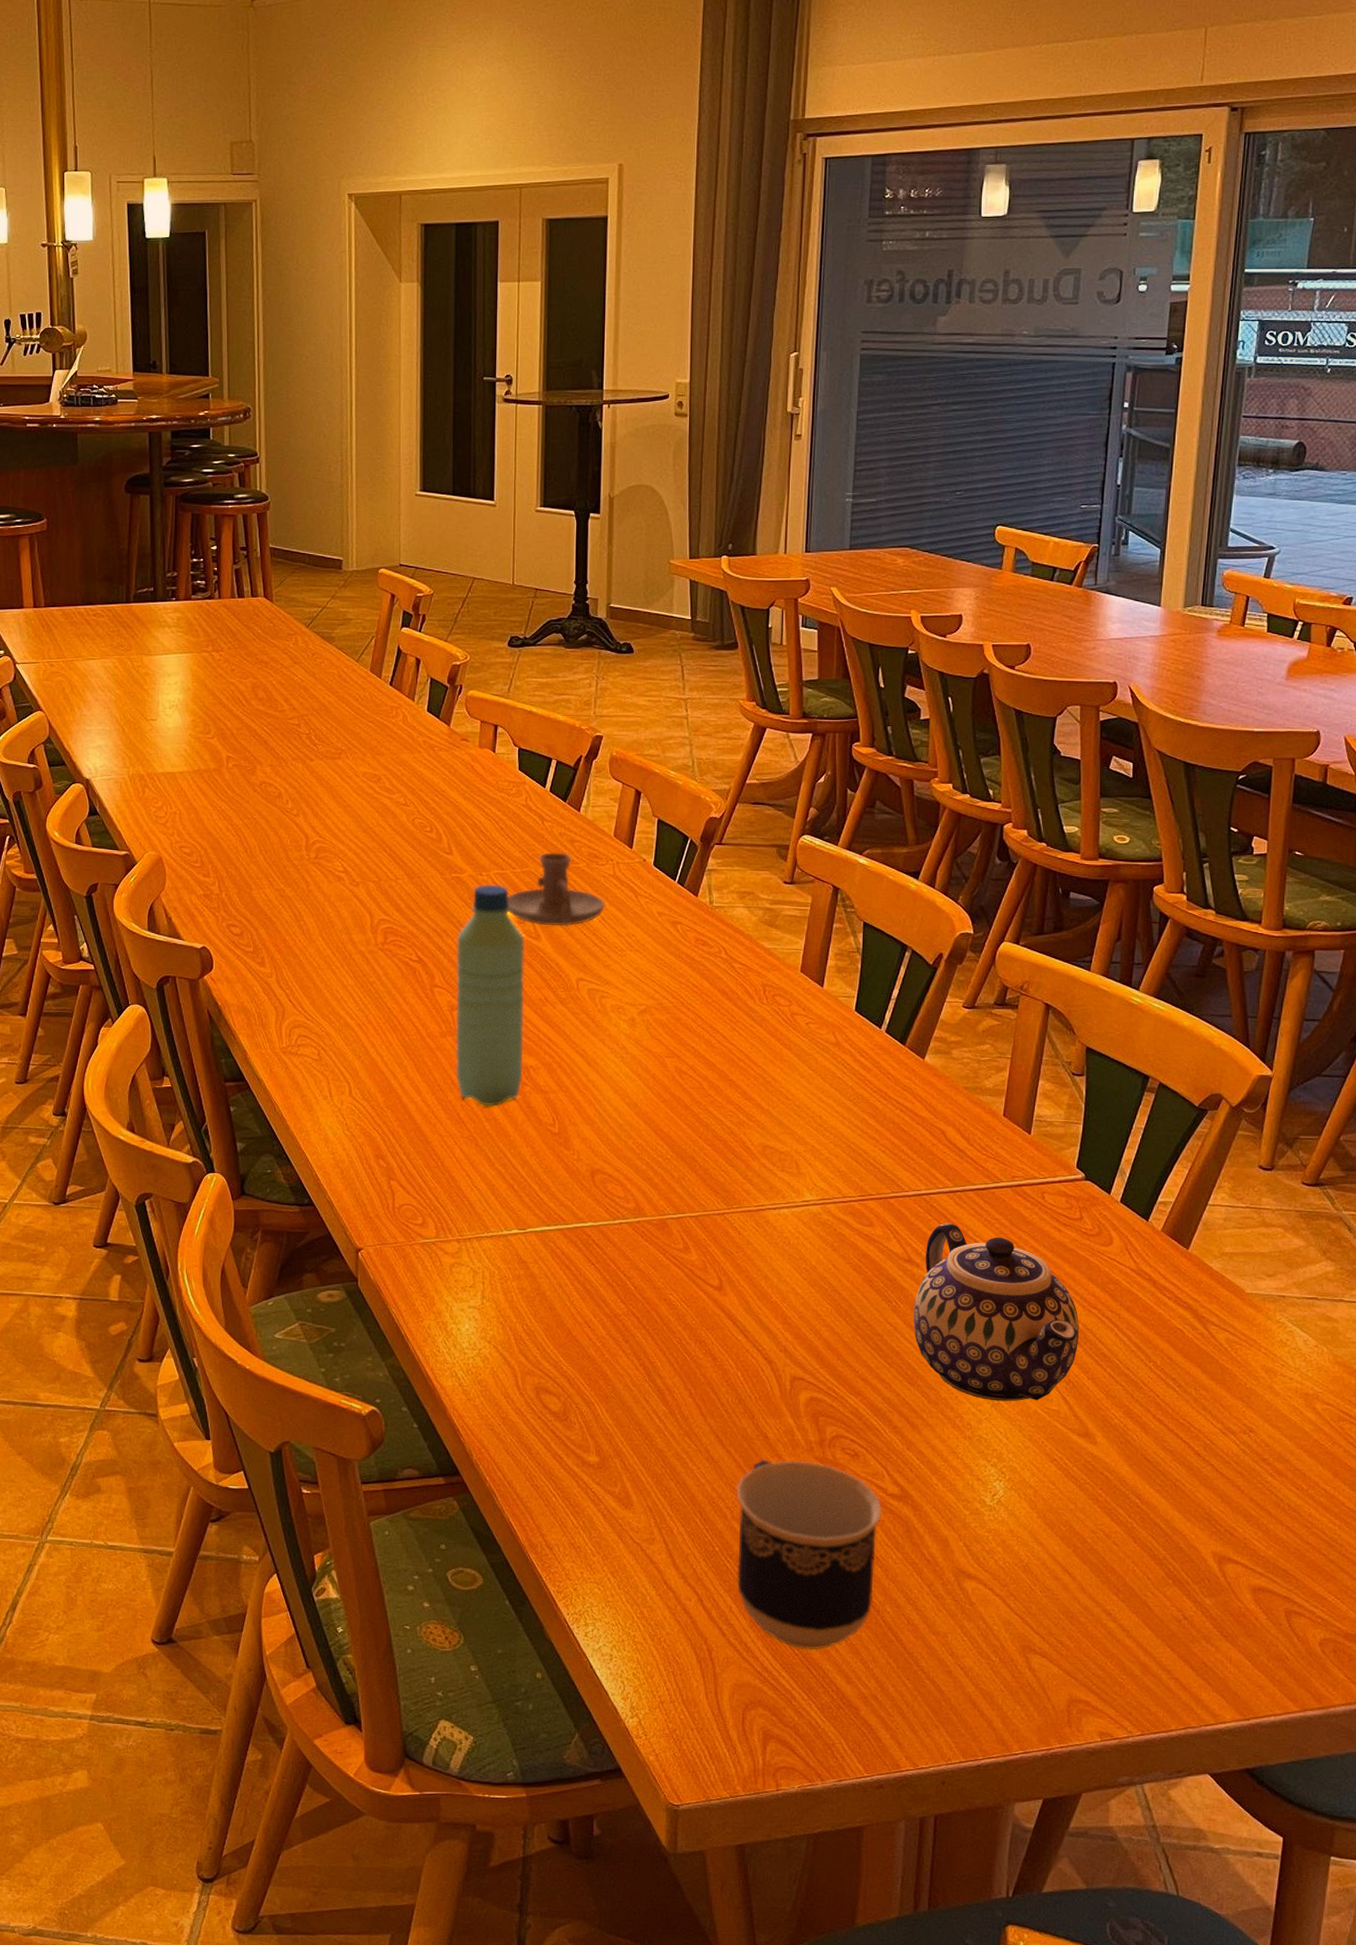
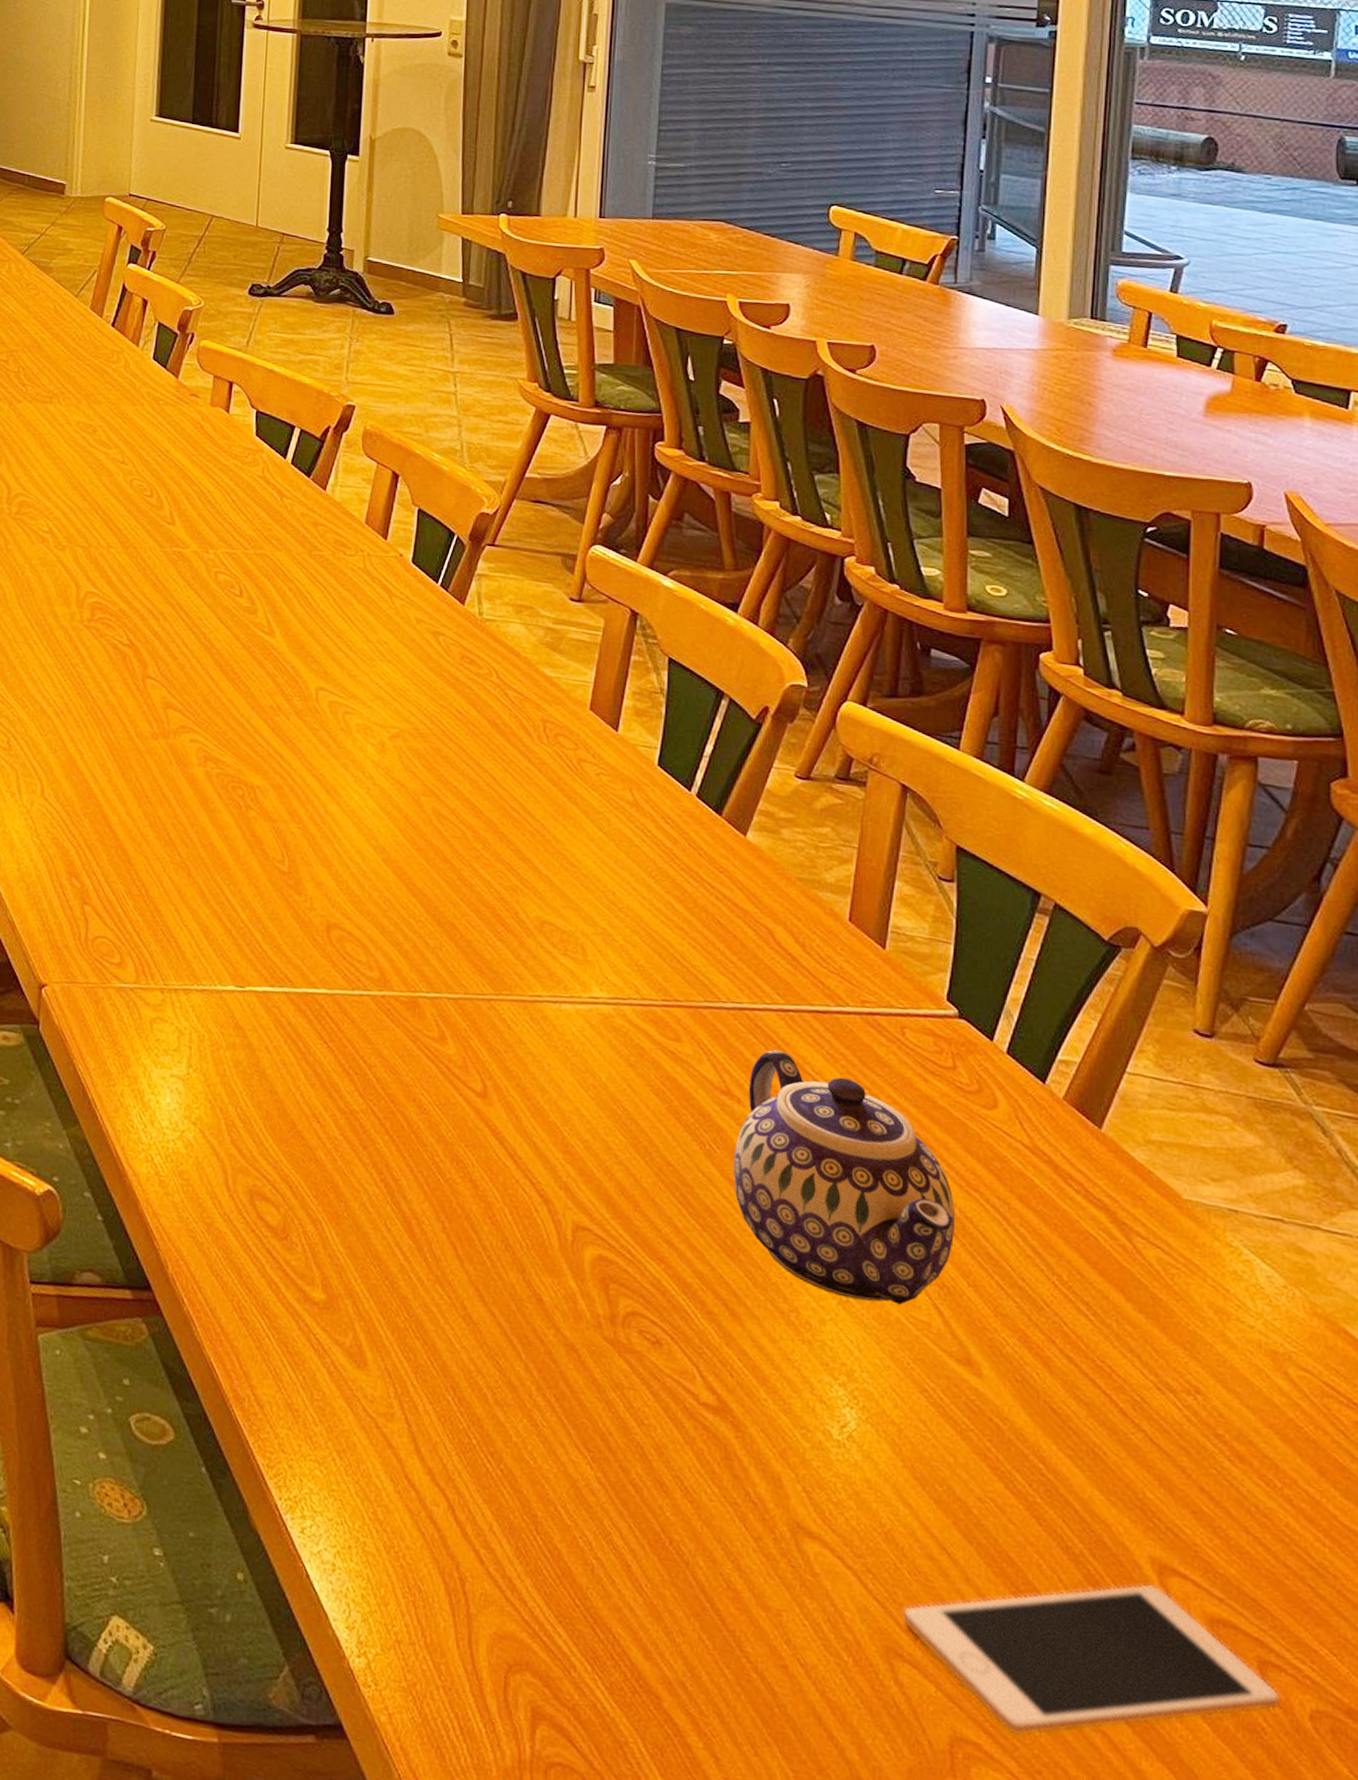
water bottle: present [455,884,525,1107] -> none [167,563,256,831]
candle holder: present [507,852,605,927] -> none [237,534,353,625]
cup: present [736,1459,883,1650] -> none [500,1330,693,1605]
cell phone: none [1036,1572,1300,1691] -> present [903,1584,1281,1736]

